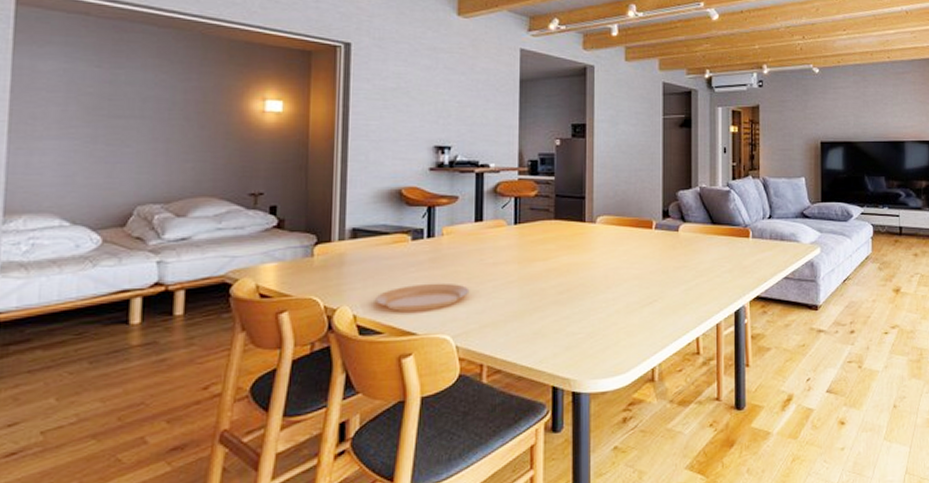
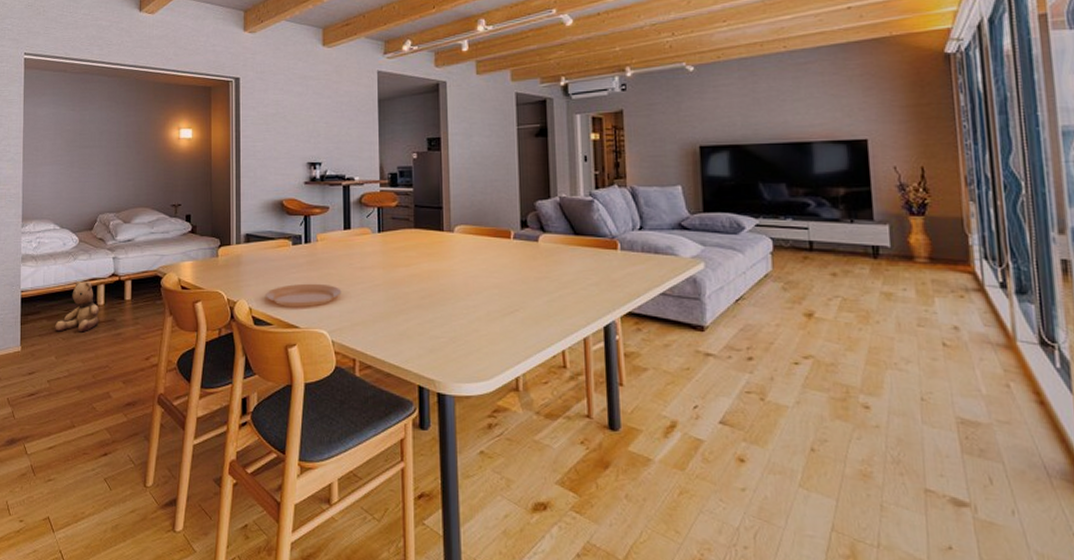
teddy bear: none [57,293,132,365] -> present [55,280,99,333]

